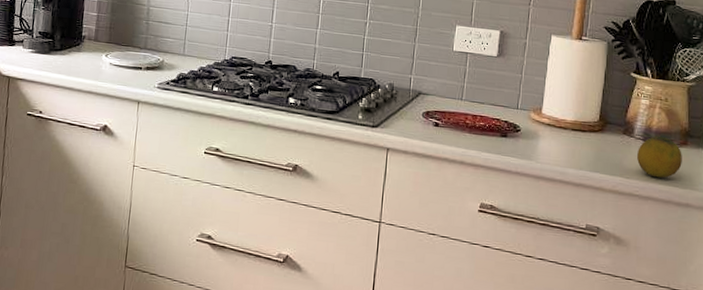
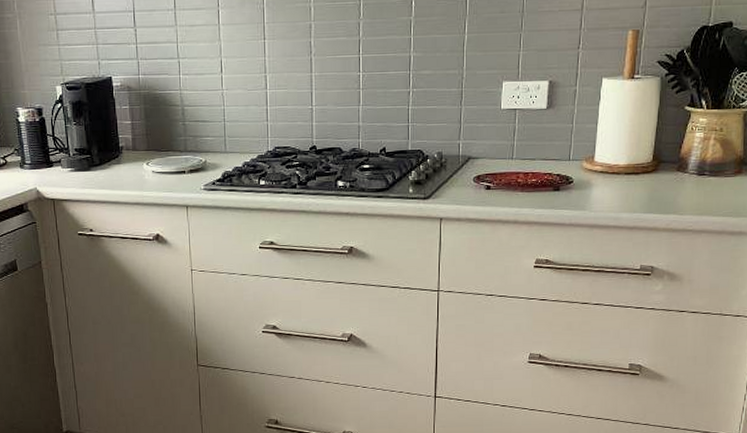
fruit: present [637,135,682,178] -> none [691,167,737,210]

